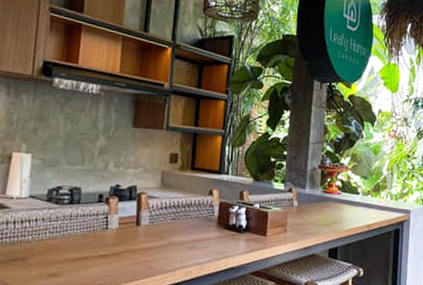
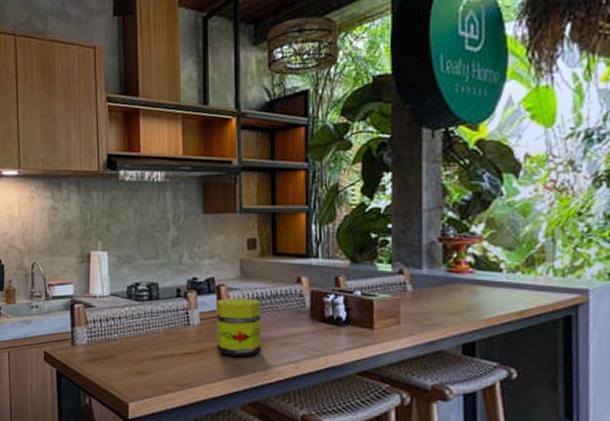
jar: none [131,205,176,259] -> present [216,297,262,357]

